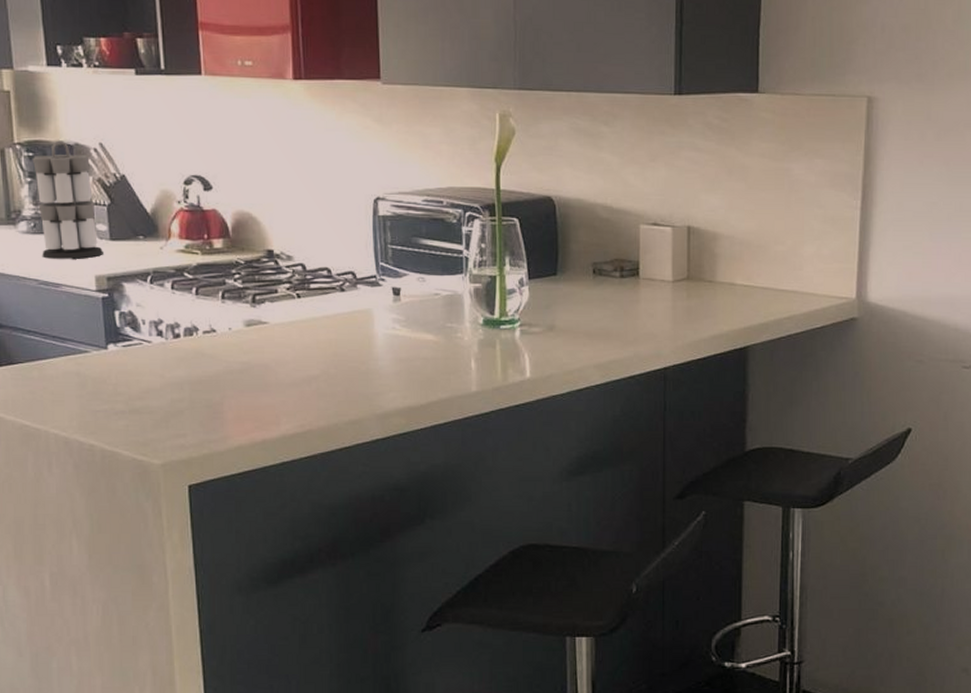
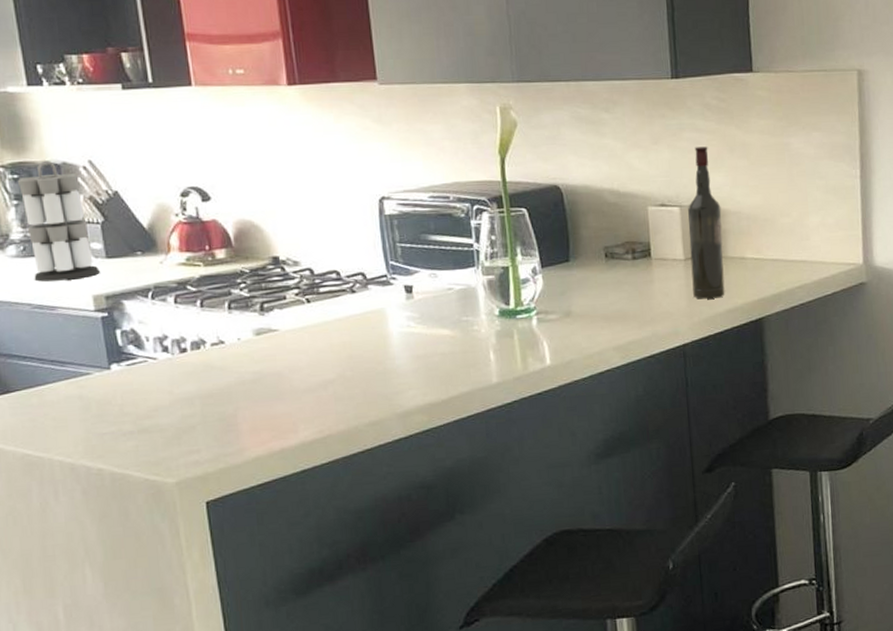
wine bottle: none [678,167,714,323] -> present [688,146,725,299]

